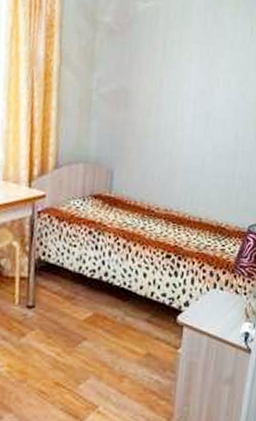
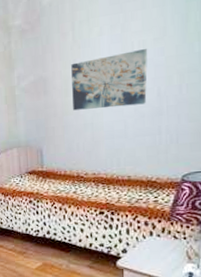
wall art: none [153,82,231,144] -> present [71,49,148,111]

